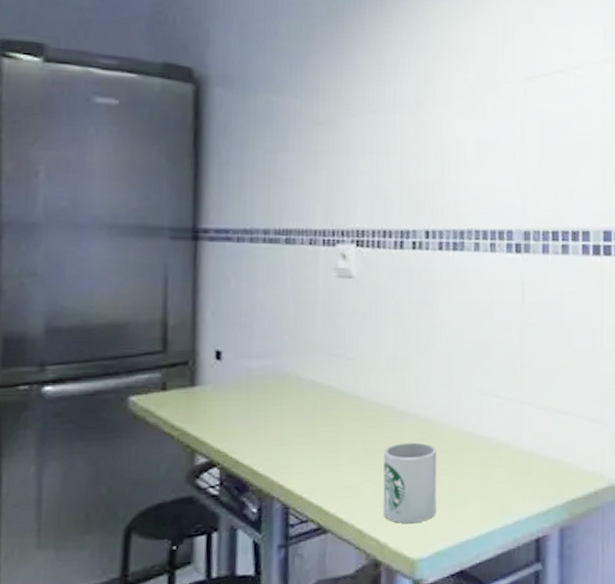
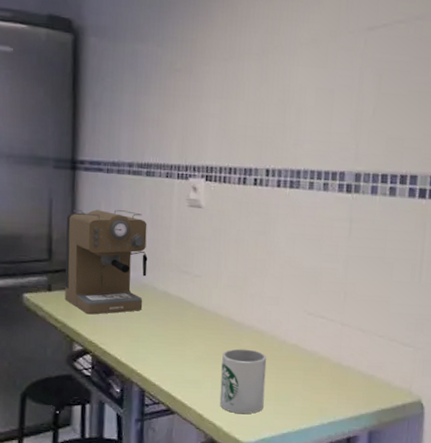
coffee maker: none [184,285,289,416] -> present [65,210,148,315]

